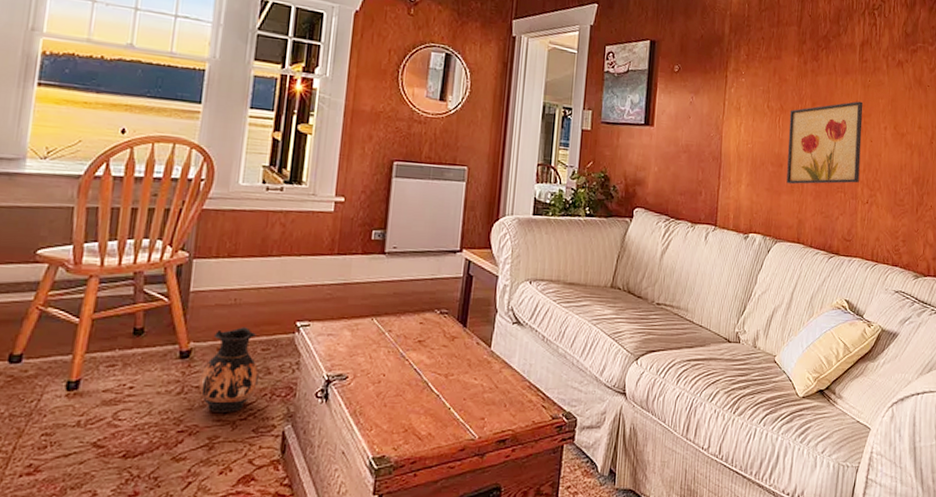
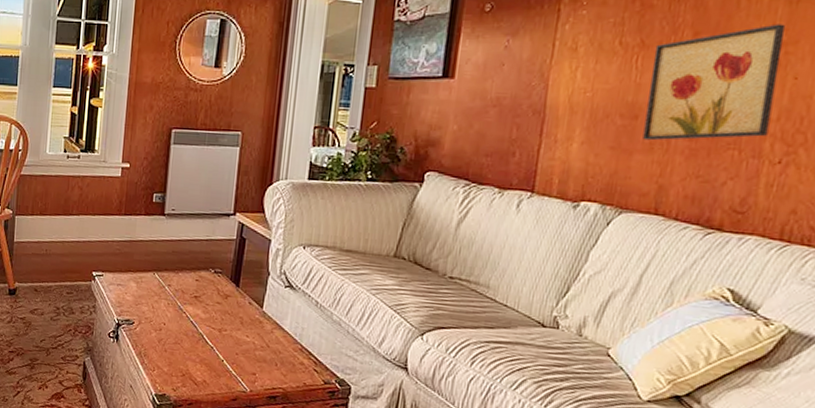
ceramic jug: present [198,327,259,412] -> none [22,273,65,341]

